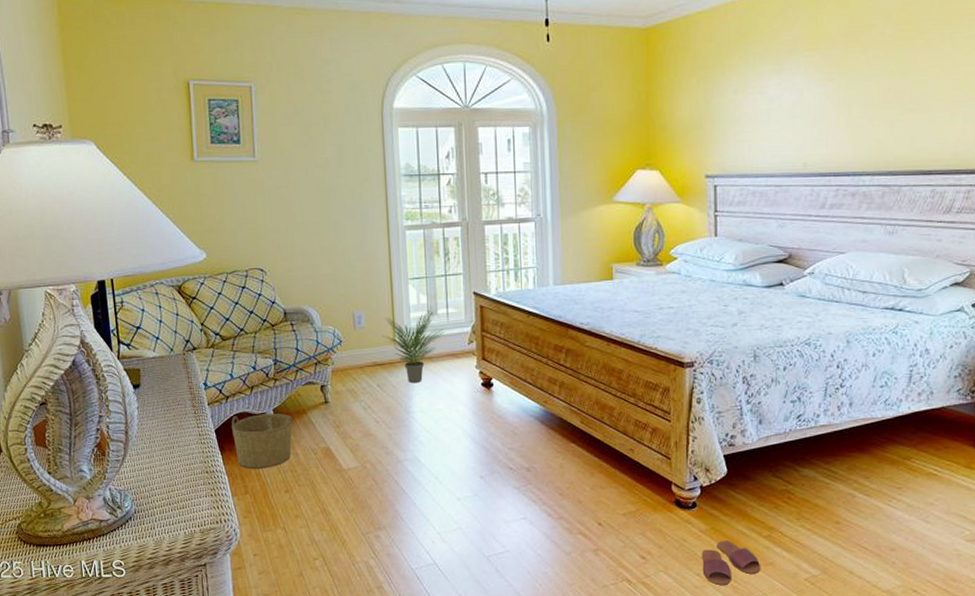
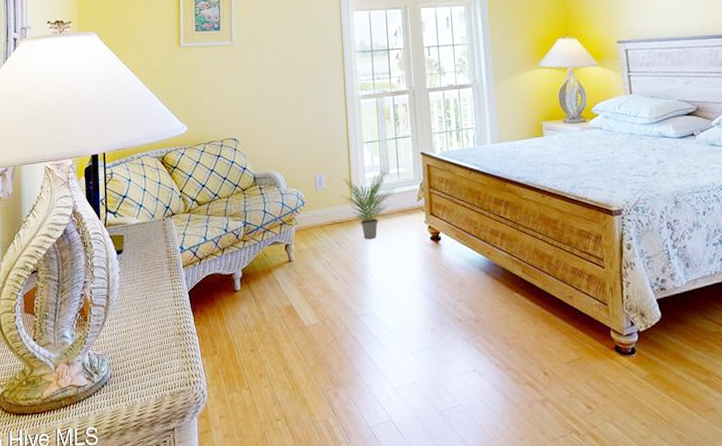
basket: present [231,414,293,469] -> none [204,273,260,329]
slippers: present [702,541,761,585] -> none [645,386,703,434]

